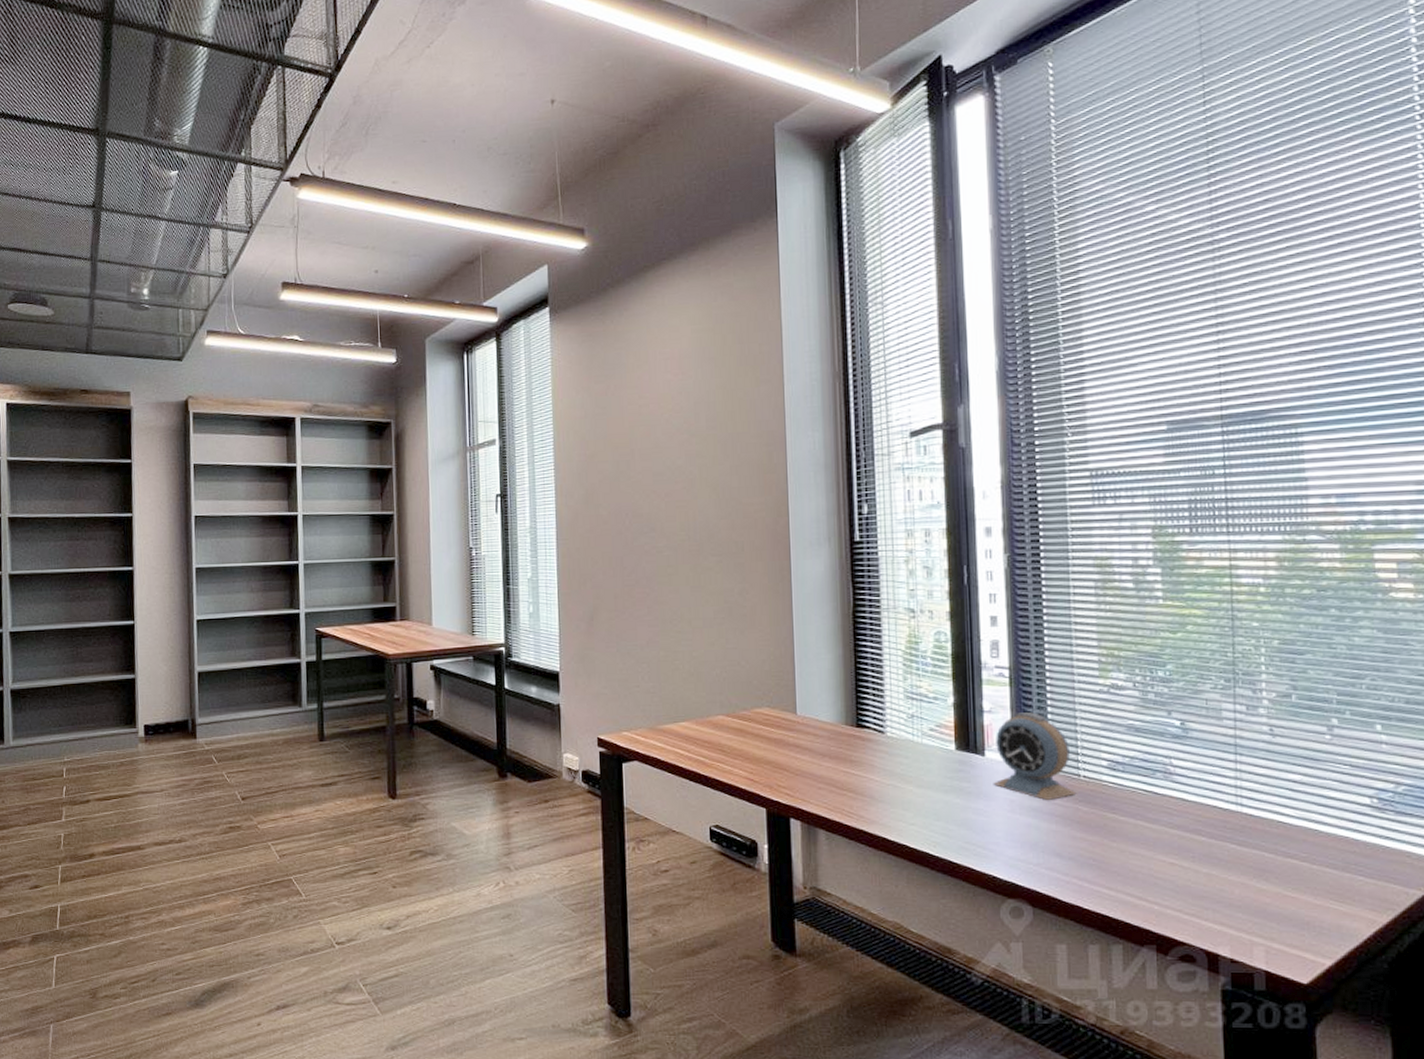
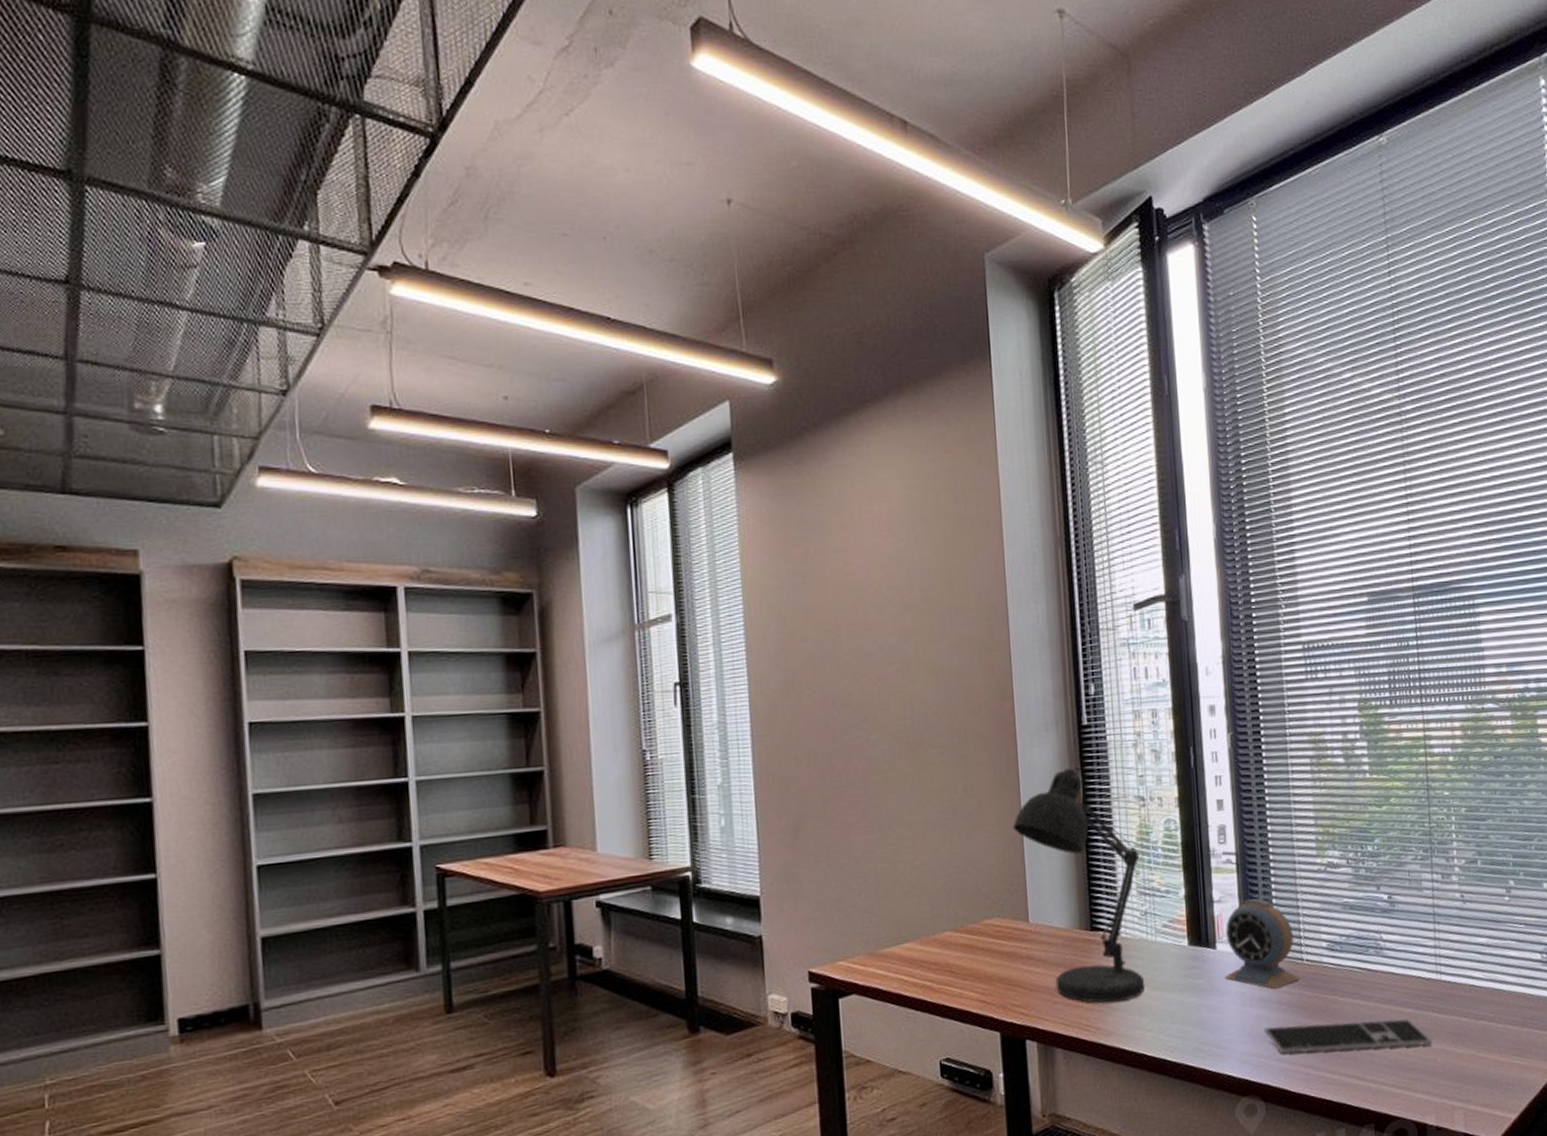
desk lamp: none [784,579,910,794] -> present [1012,767,1145,1003]
keyboard: none [1033,836,1230,877] -> present [1263,1018,1433,1054]

